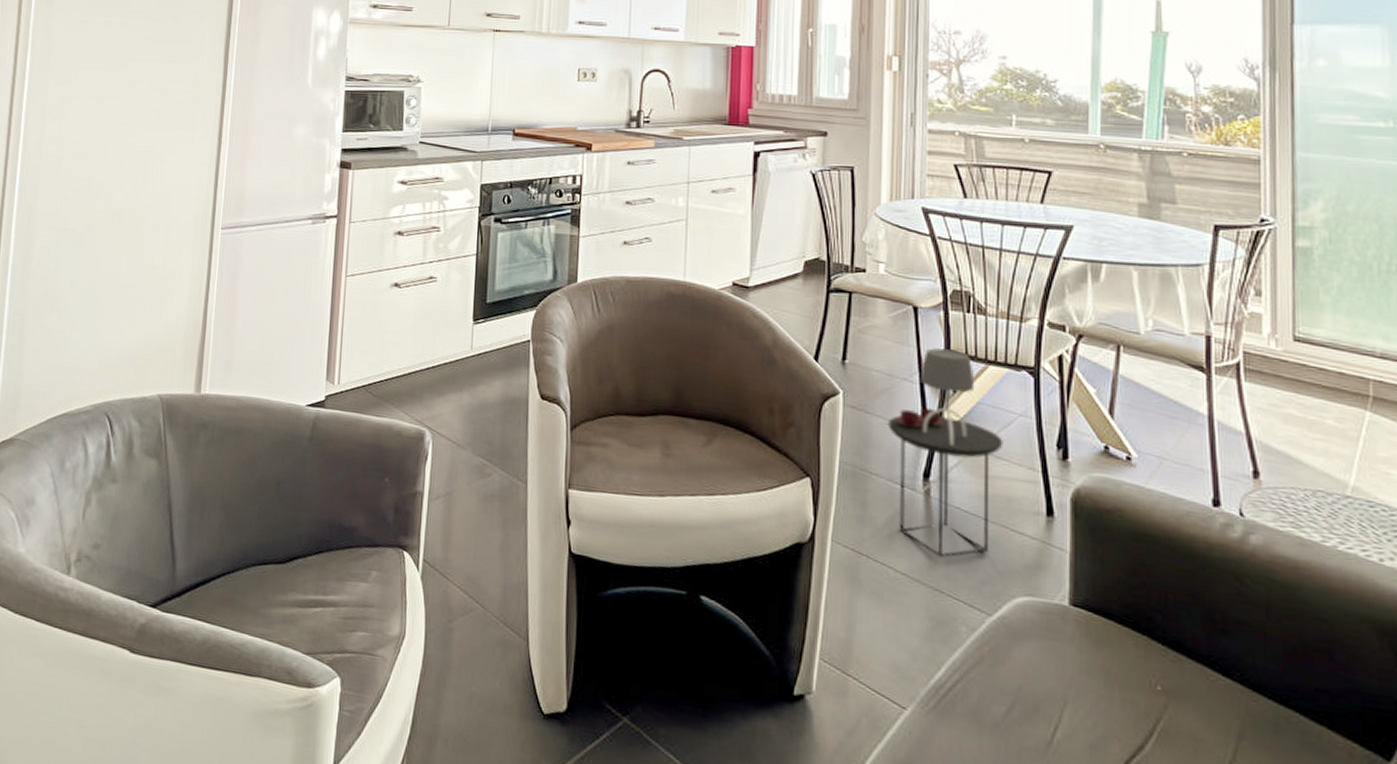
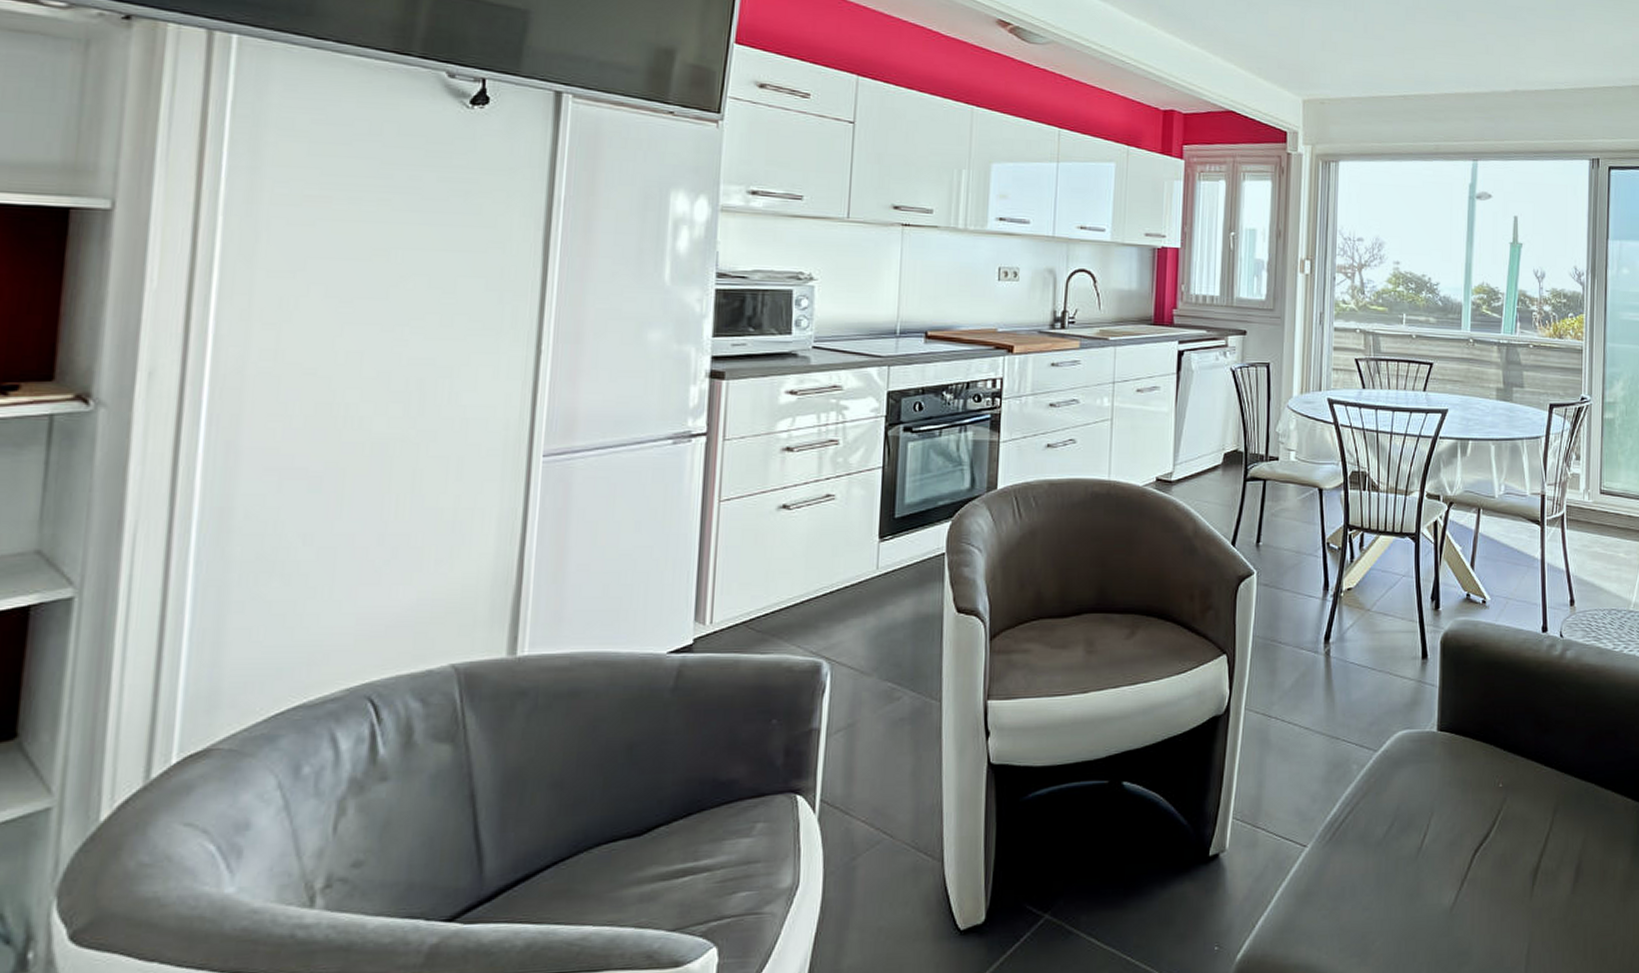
side table: present [888,348,1004,558] -> none [1295,524,1390,708]

